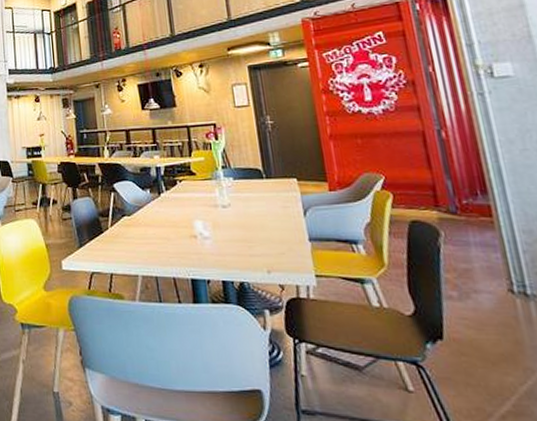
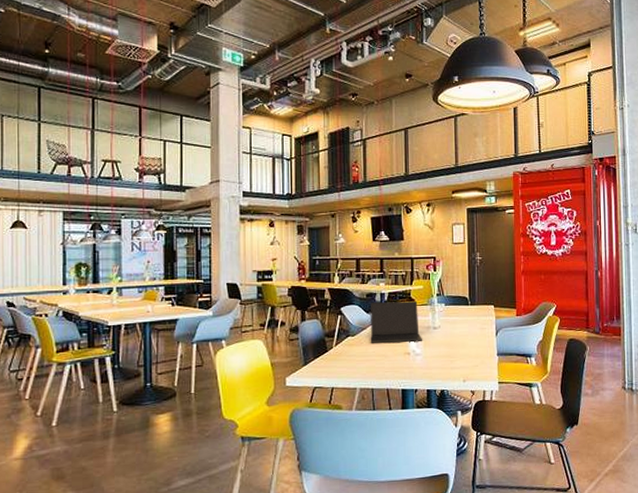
laptop: none [145,175,210,225] -> present [370,301,422,344]

